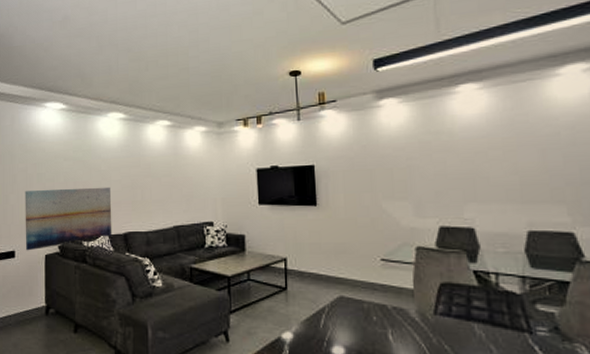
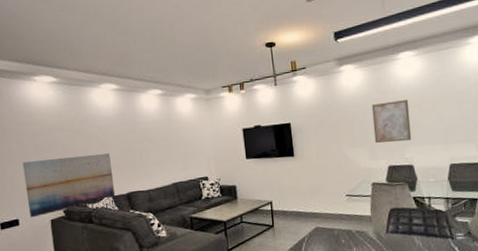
wall art: none [418,144,473,197] -> present [371,100,412,143]

